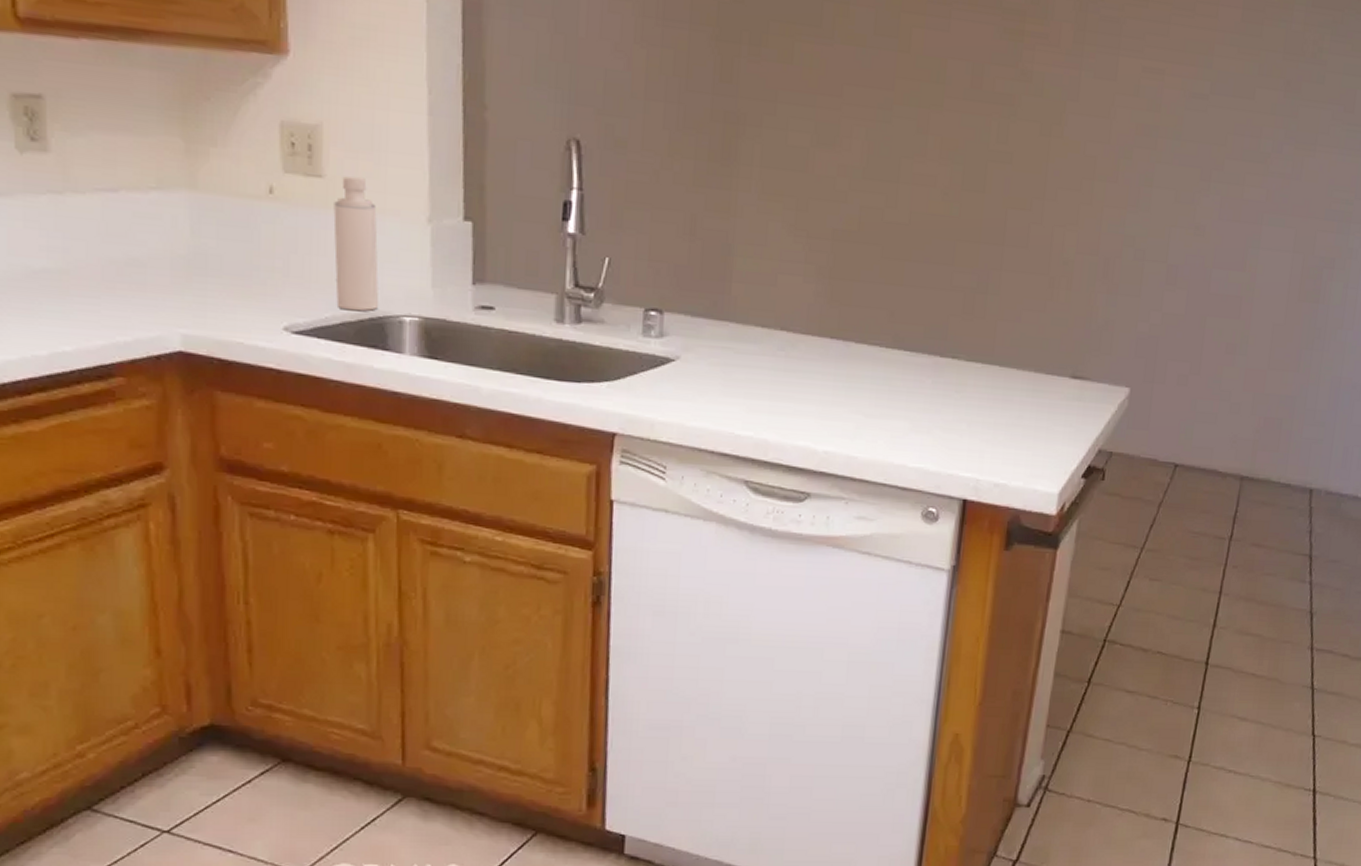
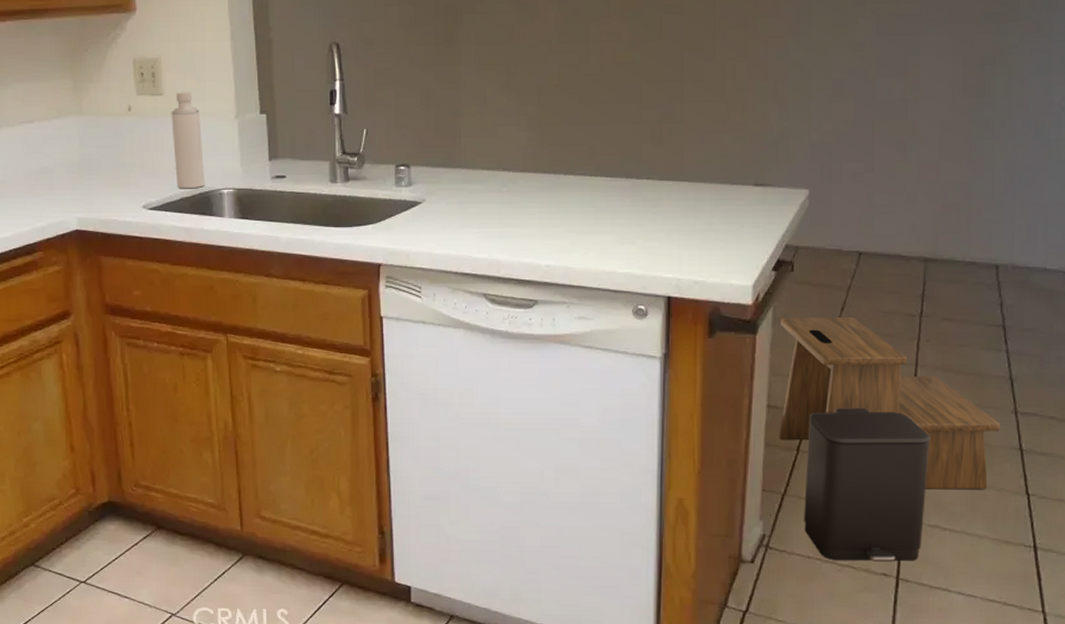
step stool: none [1070,532,1295,729] -> present [779,316,1000,490]
pedal bin: none [1087,637,1226,806] -> present [804,408,931,562]

